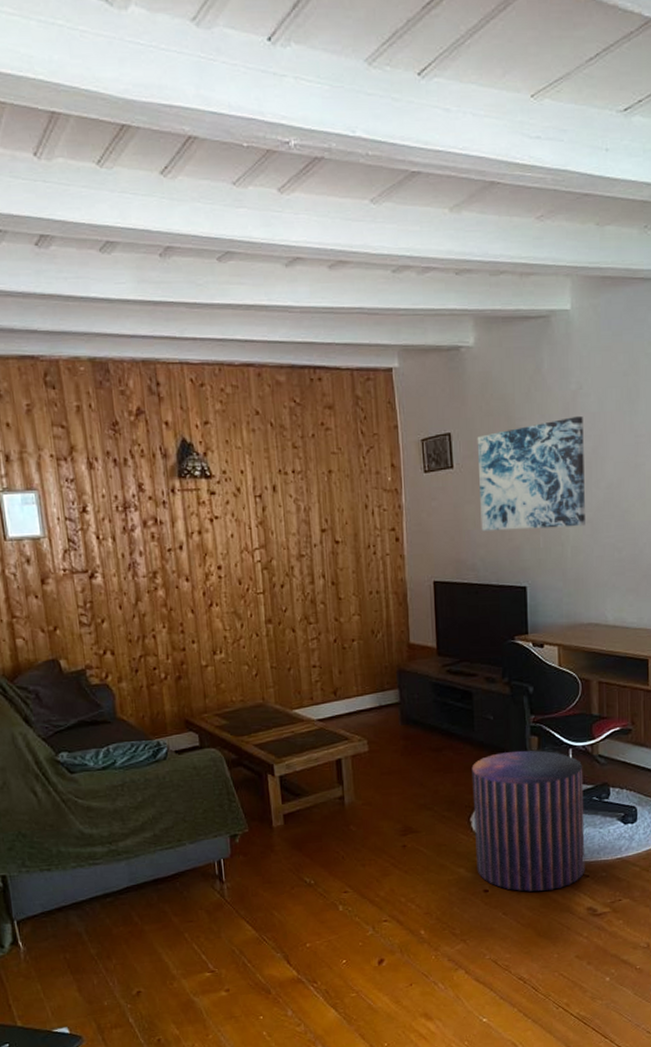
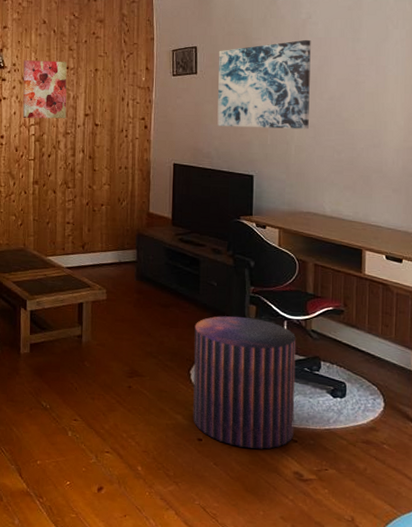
wall art: none [236,463,299,541] -> present [22,60,67,119]

